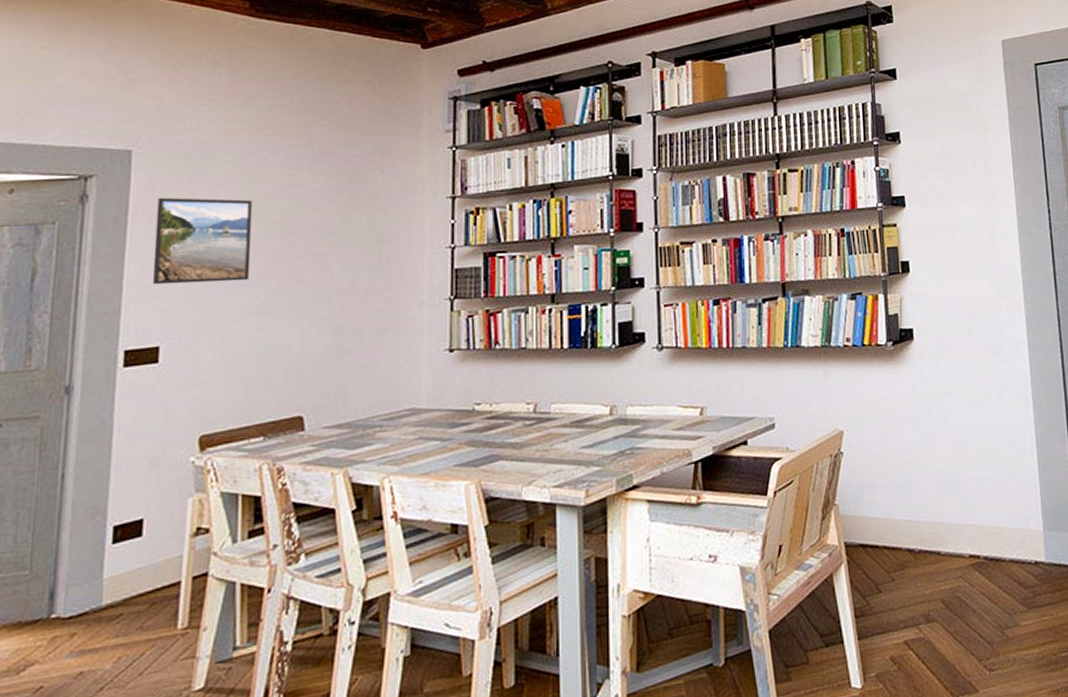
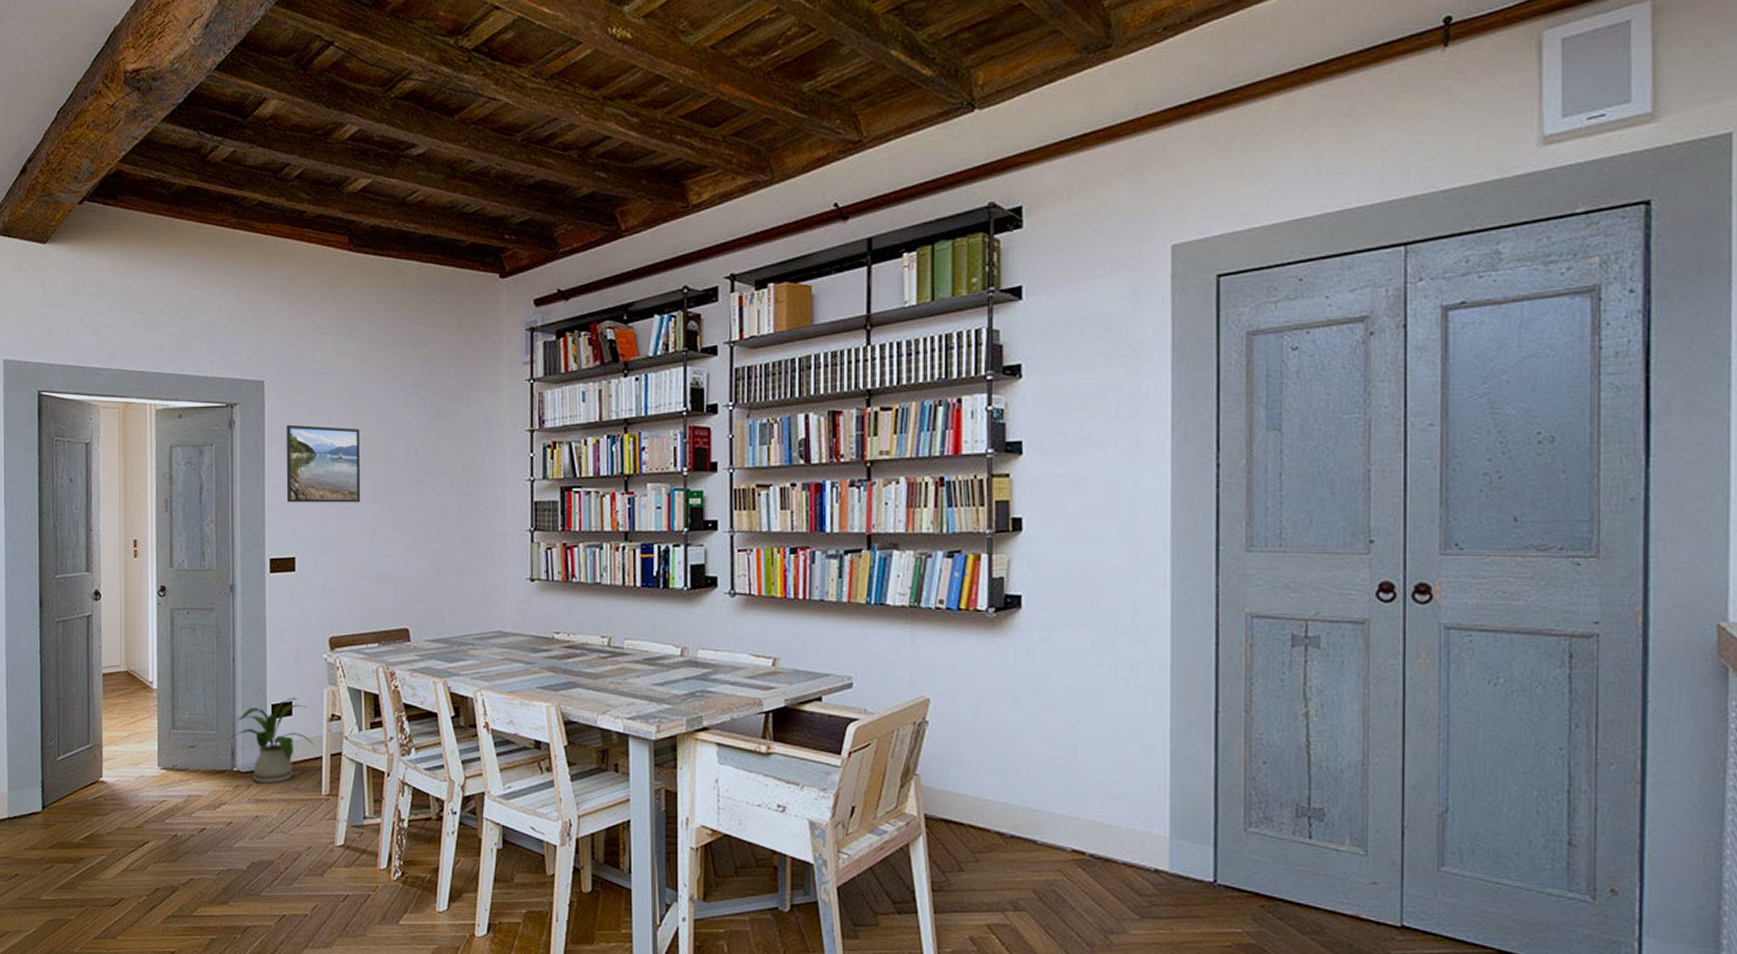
house plant: none [45,513,173,629] -> present [228,697,316,784]

